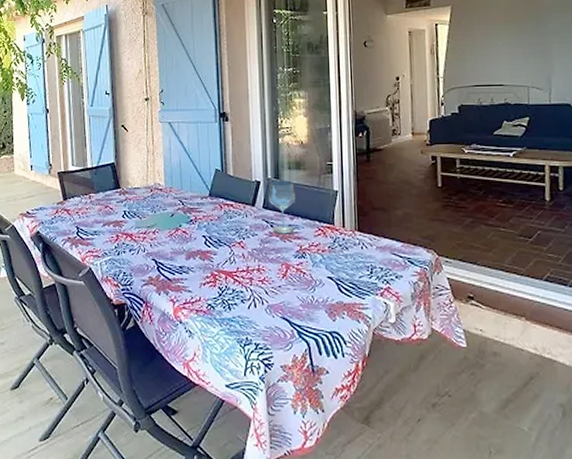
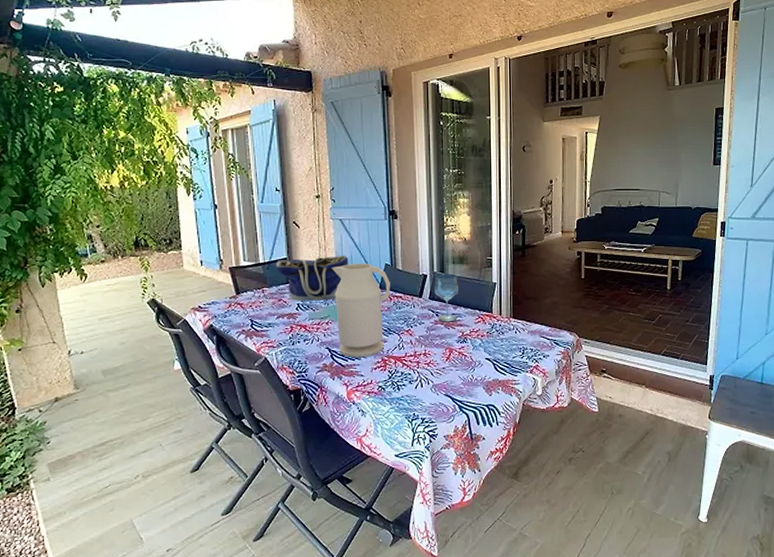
tote bag: none [103,159,177,208] -> present [275,254,349,301]
water jug: none [160,169,221,271] -> present [332,264,390,358]

